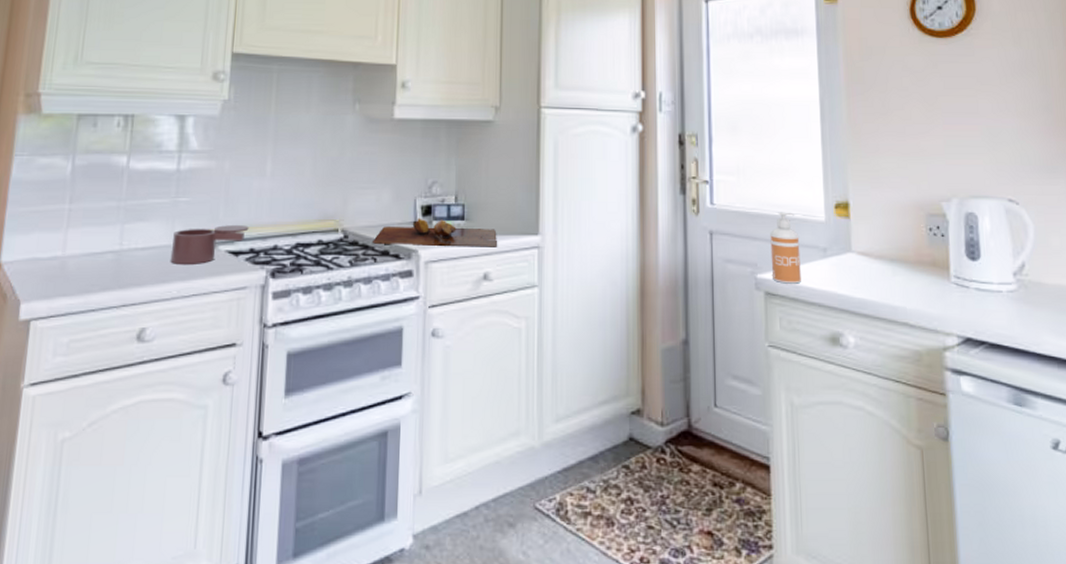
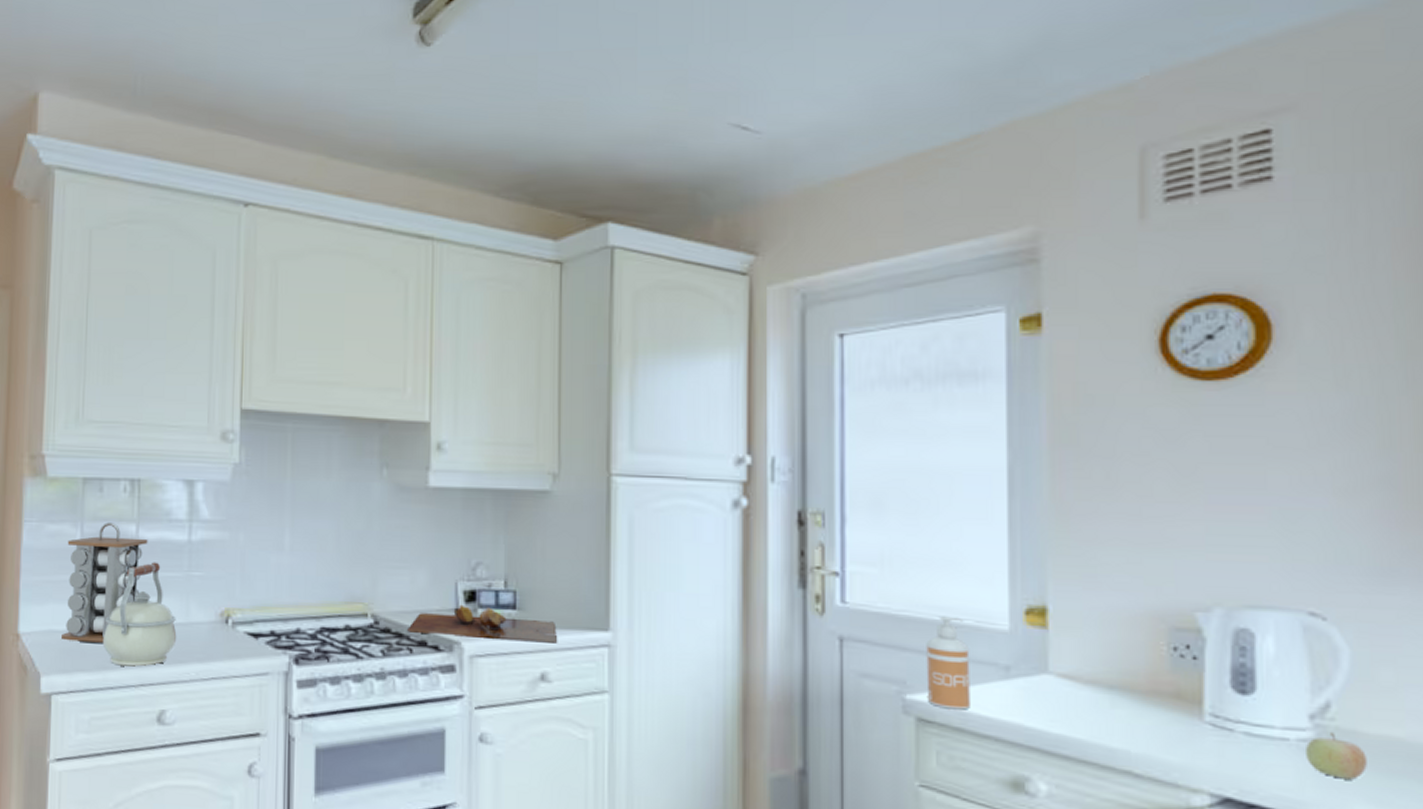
spice rack: none [45,155,138,269] -> present [62,522,148,644]
kettle: none [86,190,161,289] -> present [102,562,177,667]
cooking pot: present [170,225,249,264] -> none [186,604,268,645]
fruit: none [1012,284,1049,318] -> present [1304,731,1367,780]

